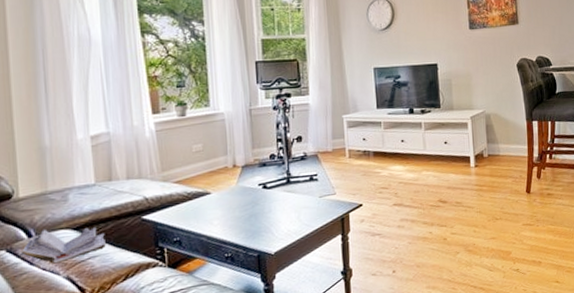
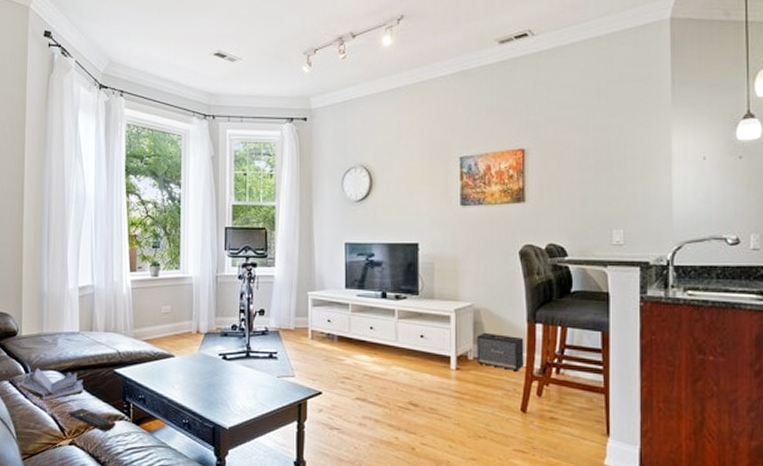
remote control: none [89,262,149,283] -> present [68,408,116,431]
speaker: none [489,132,526,162] -> present [477,332,524,372]

